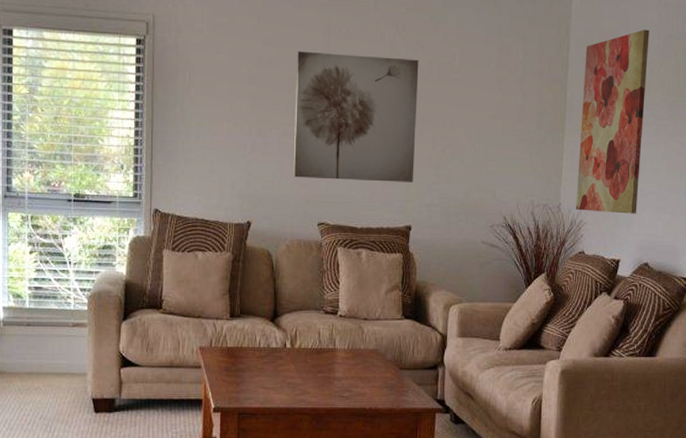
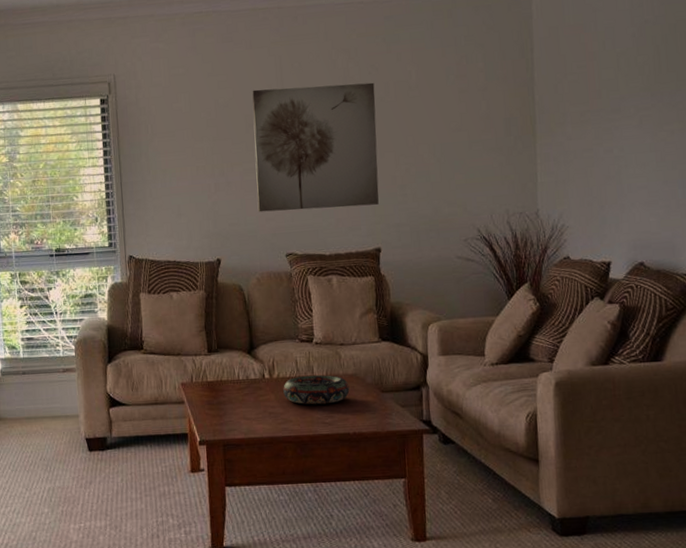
decorative bowl: none [304,347,369,378] -> present [283,375,350,405]
wall art: present [576,29,649,214] -> none [551,18,626,215]

